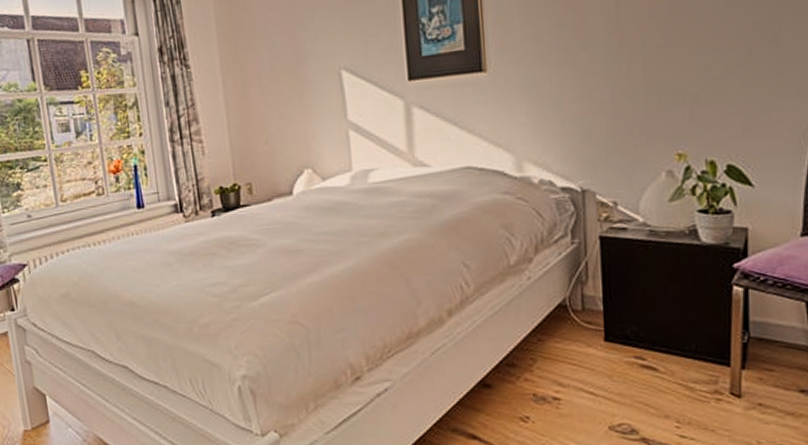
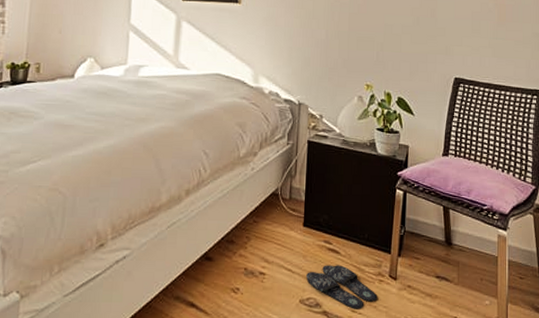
slippers: none [615,384,716,435] -> present [306,265,378,309]

